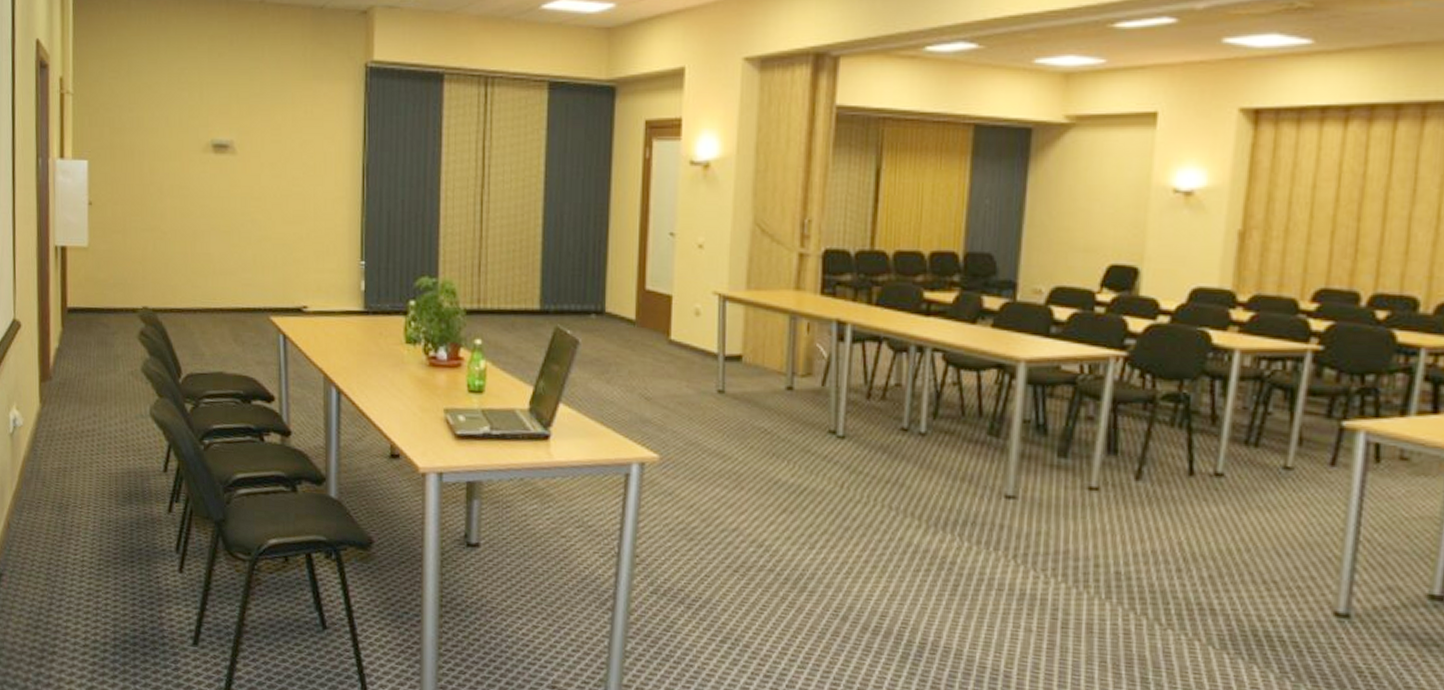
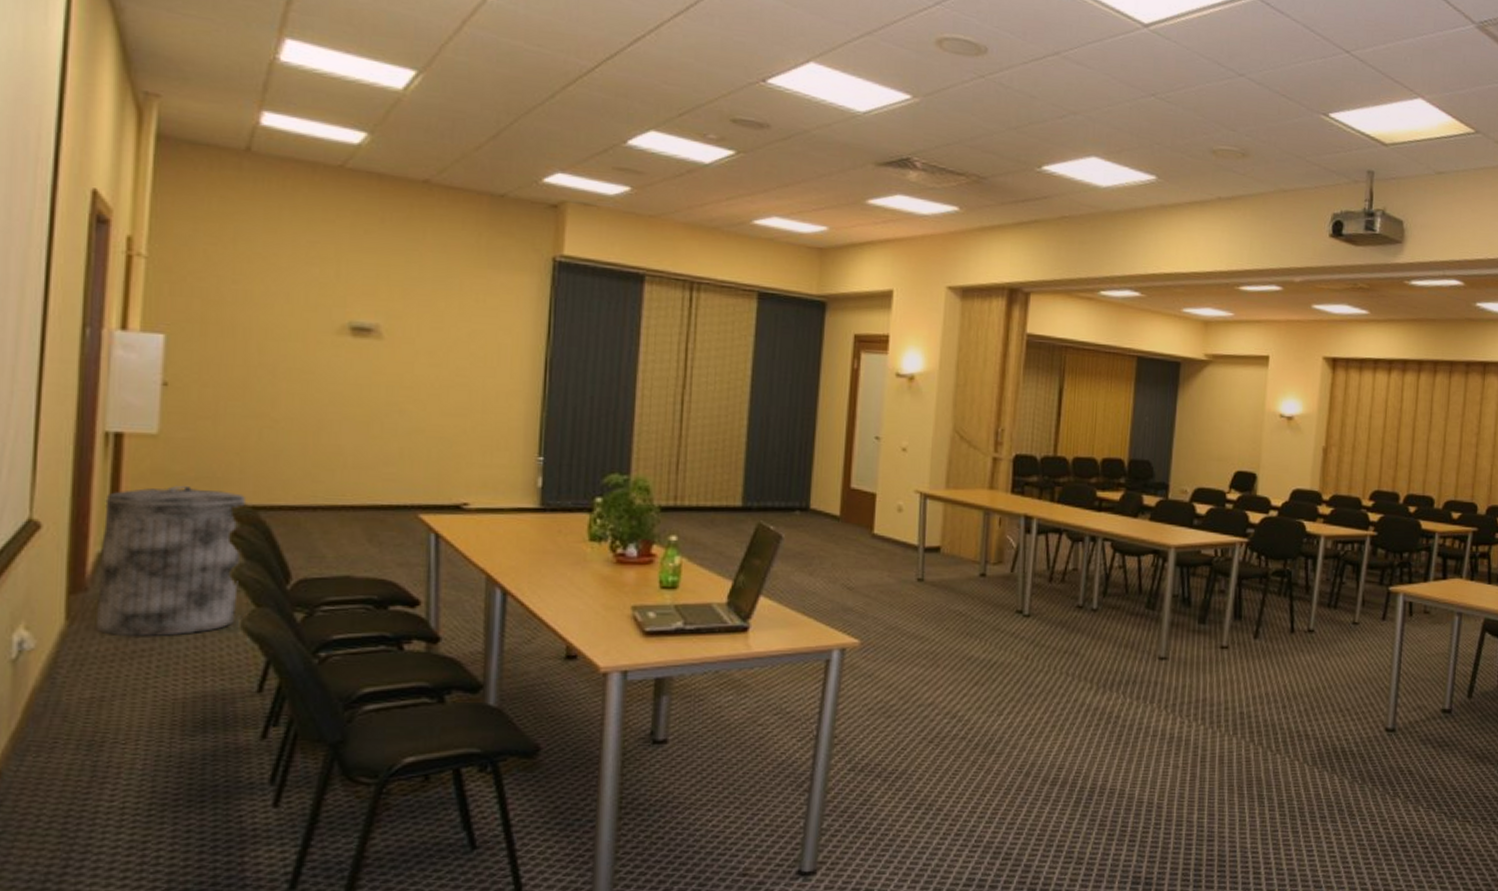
trash can: none [58,290,149,420] -> present [97,485,247,637]

